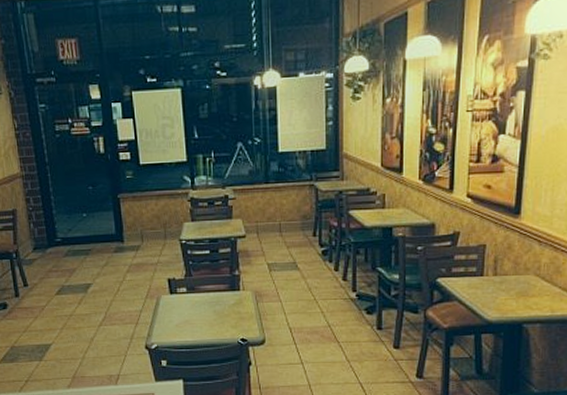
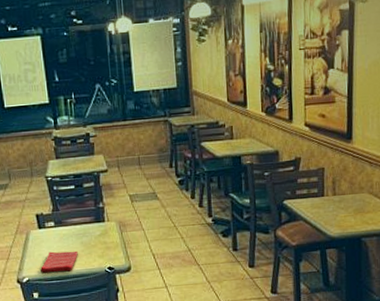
dish towel: none [170,318,210,341] -> present [40,251,78,273]

